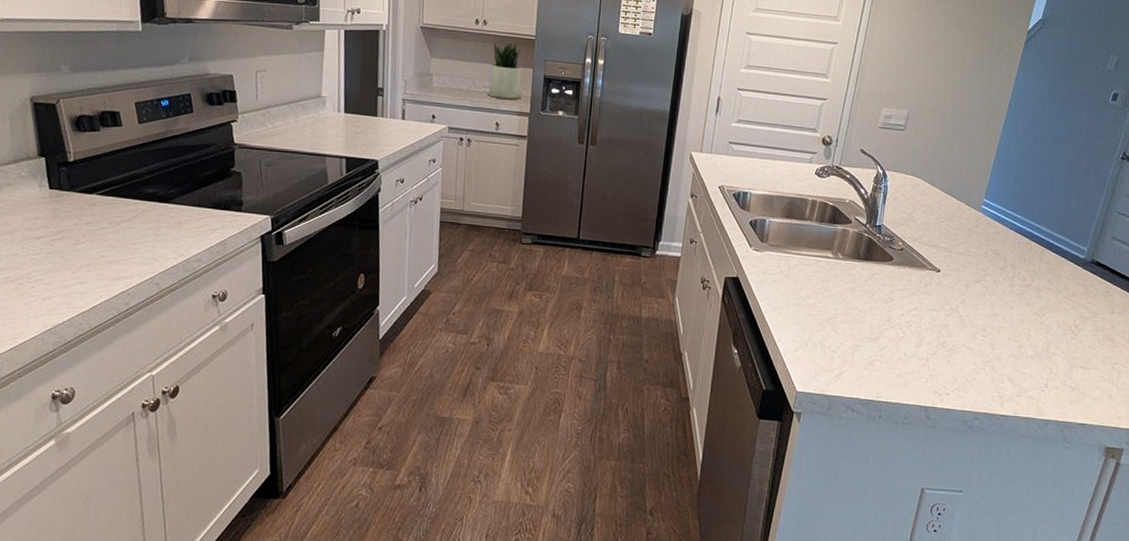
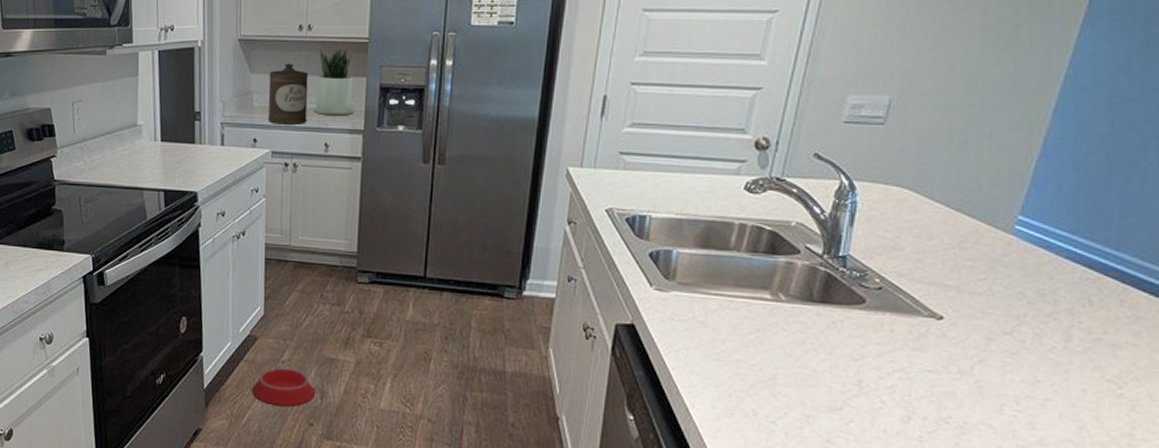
pet bowl: none [425,319,482,354] -> present [252,367,315,407]
canister: none [446,51,483,105] -> present [268,63,309,125]

